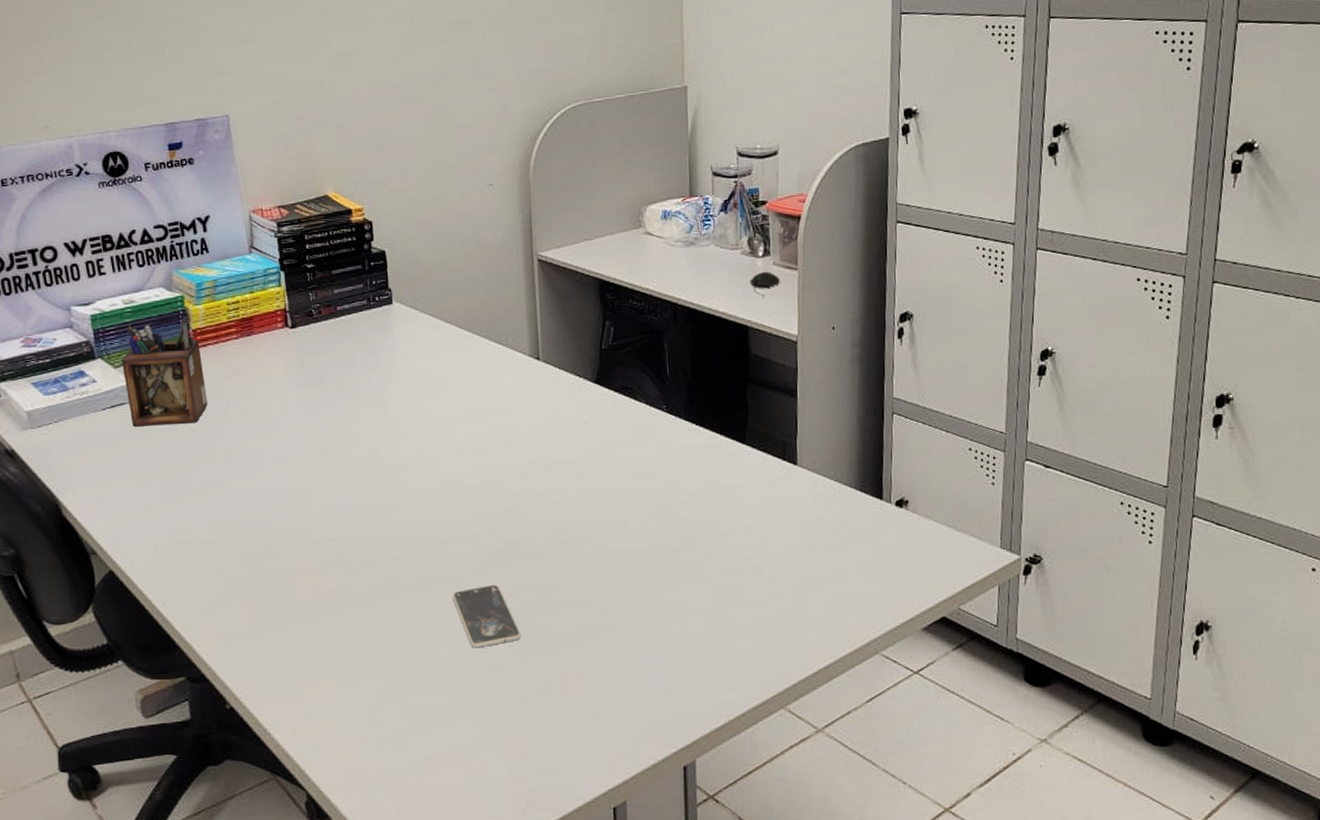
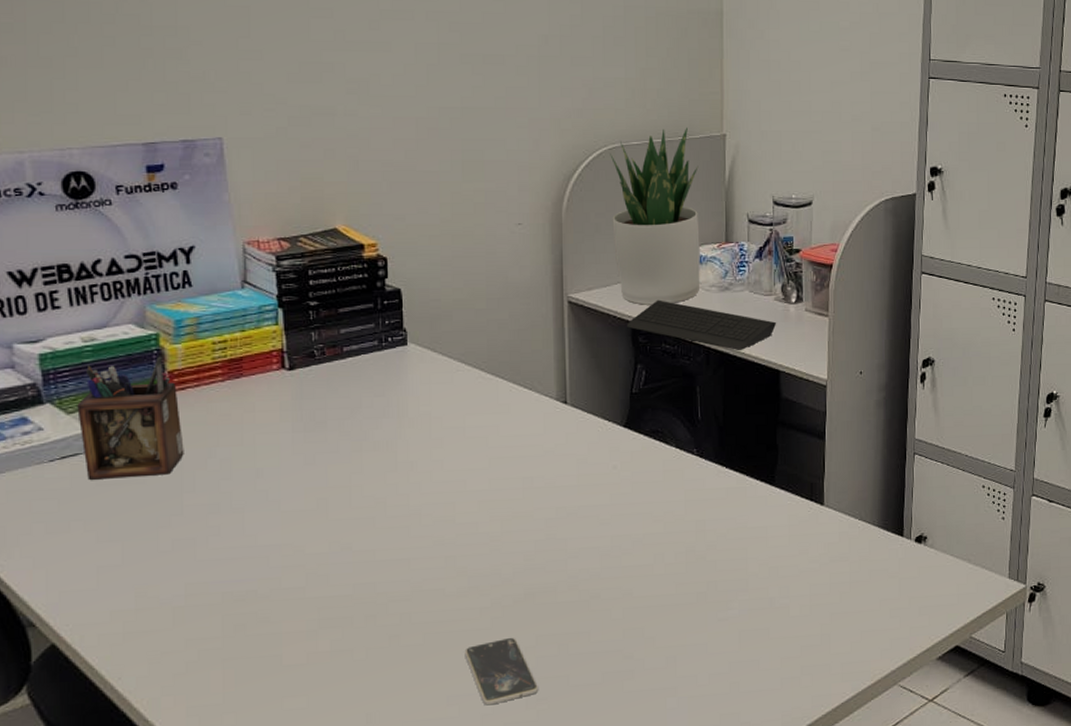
planter: none [574,81,665,262] -> present [610,127,700,305]
keyboard: none [594,256,744,307] -> present [626,299,777,351]
computer mouse: present [750,271,780,298] -> none [782,317,811,343]

